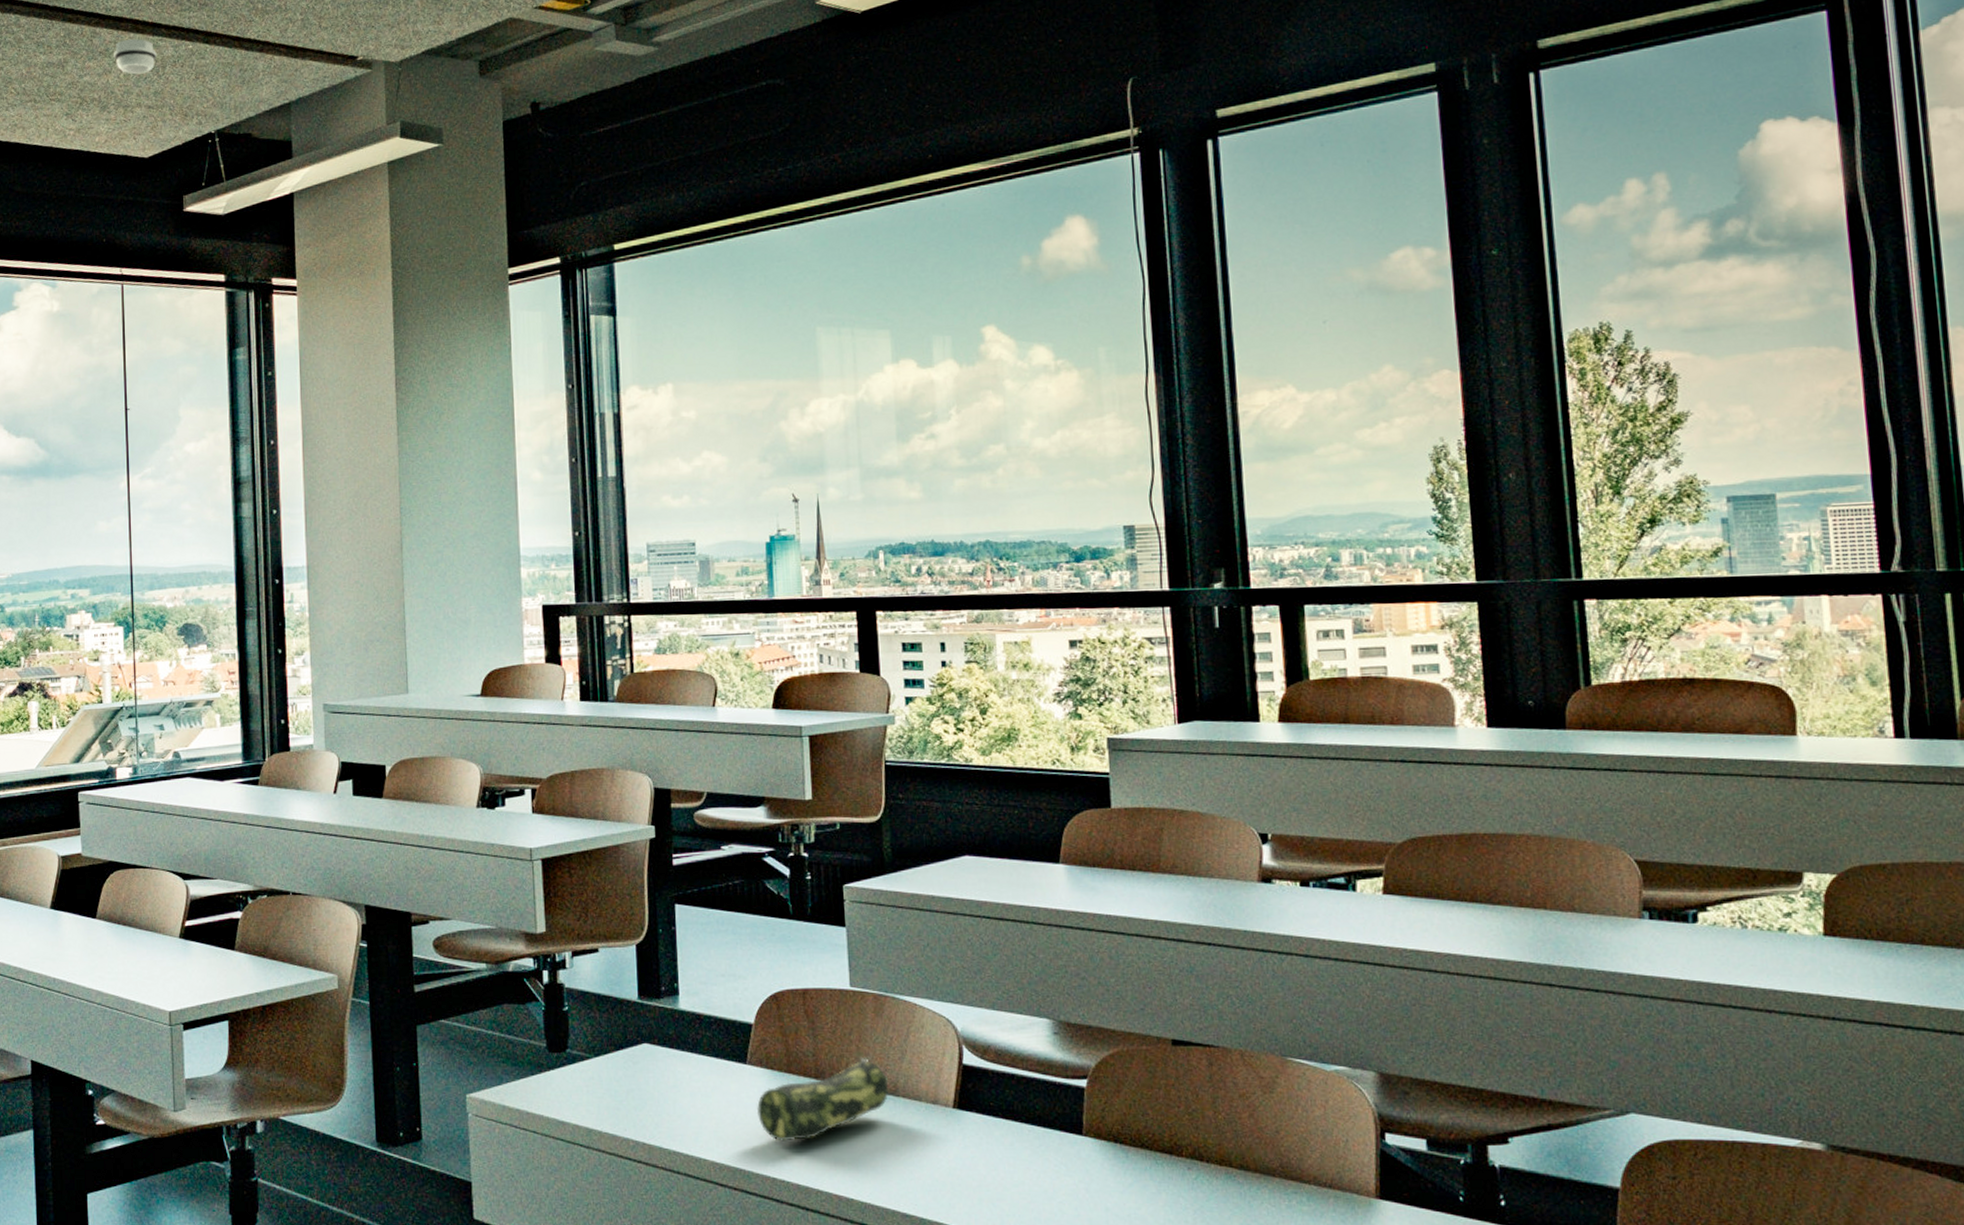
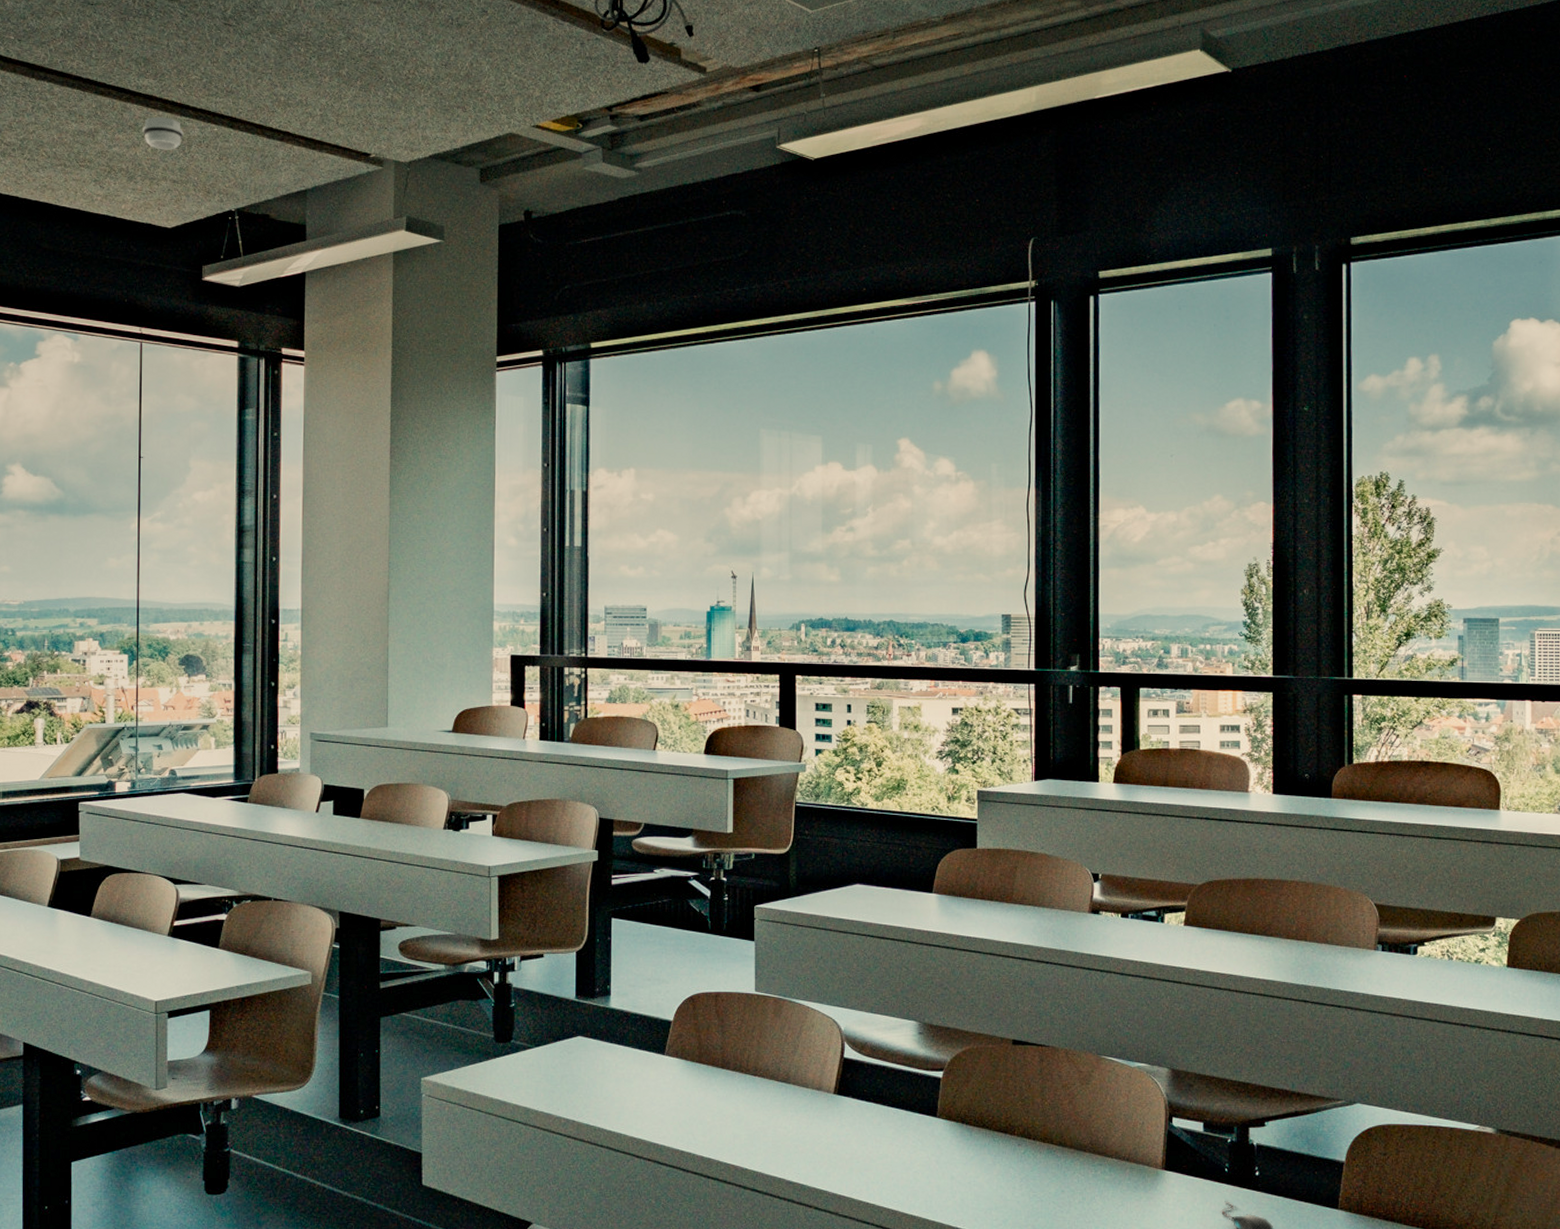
pencil case: present [757,1058,888,1141] -> none [671,1051,781,1120]

